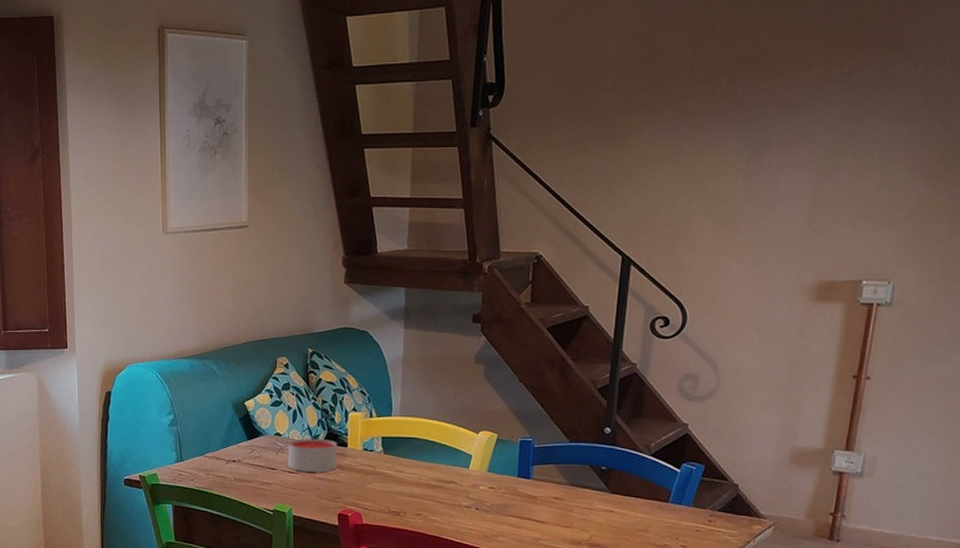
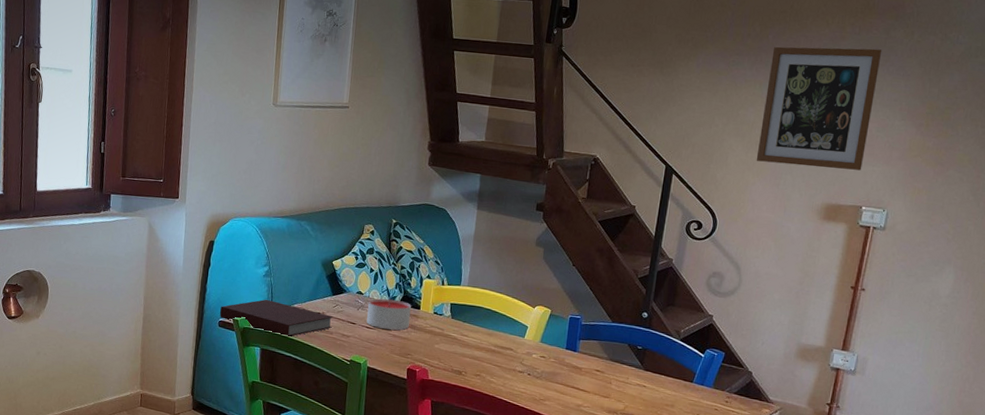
notebook: none [124,450,251,490] -> present [219,299,333,337]
wall art: none [730,90,879,240] -> present [756,46,882,171]

